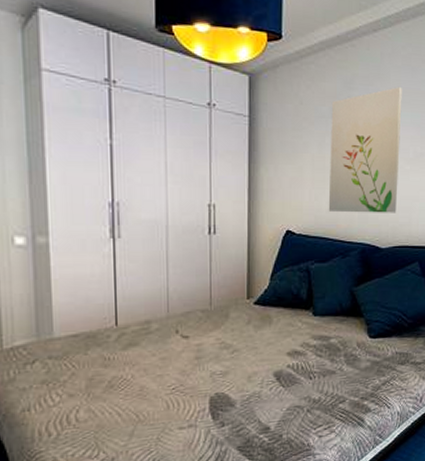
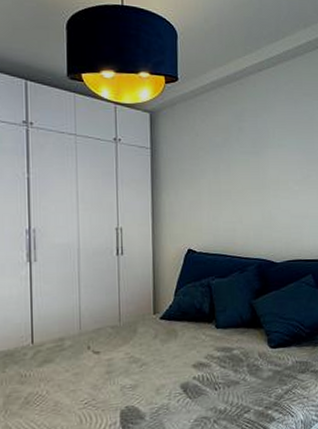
wall art: present [328,87,402,213] -> none [224,118,289,231]

